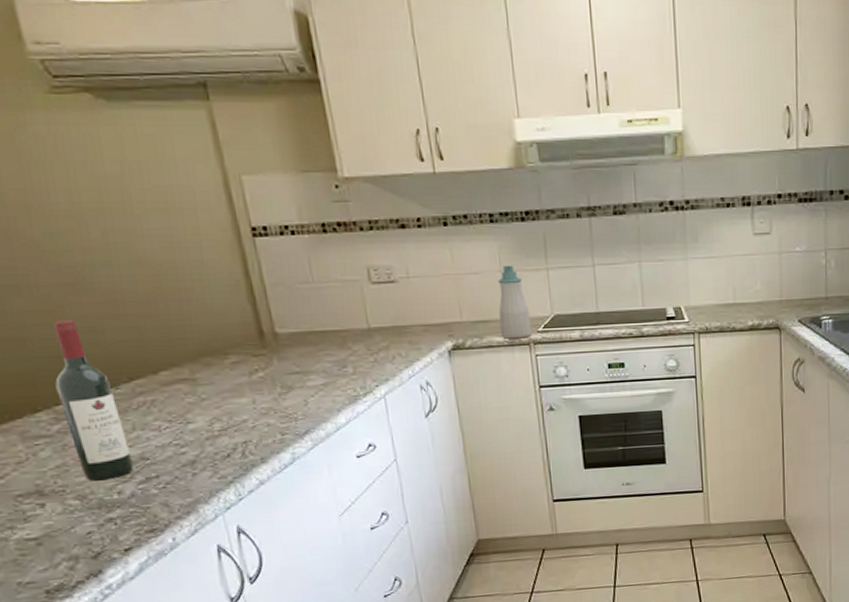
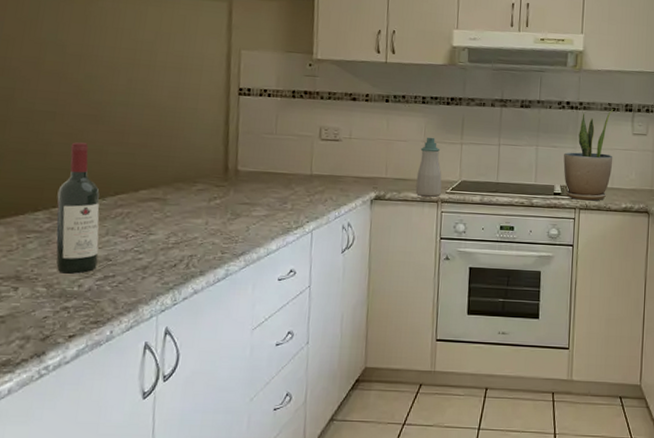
potted plant: none [673,205,733,323] -> present [563,109,613,201]

